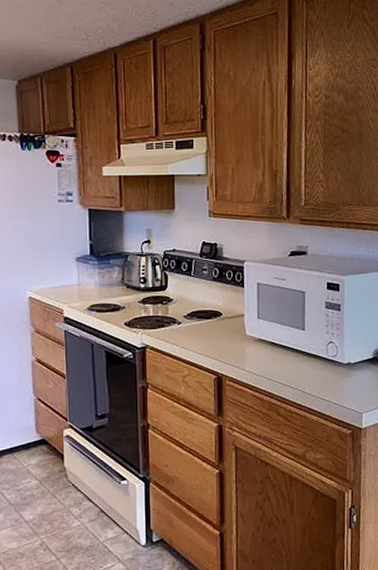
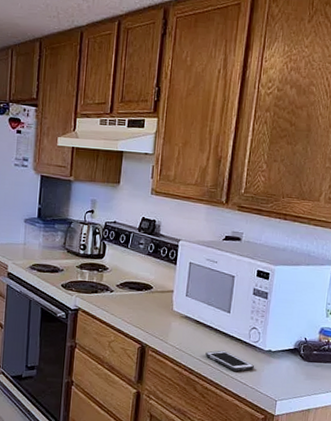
cell phone: none [285,369,335,389] -> present [205,350,254,371]

